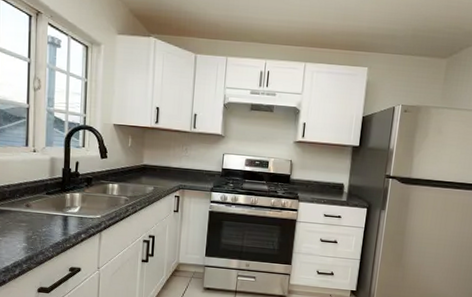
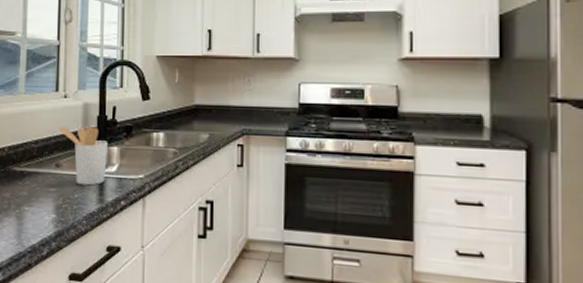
utensil holder: none [28,174,71,222] -> present [58,125,108,186]

